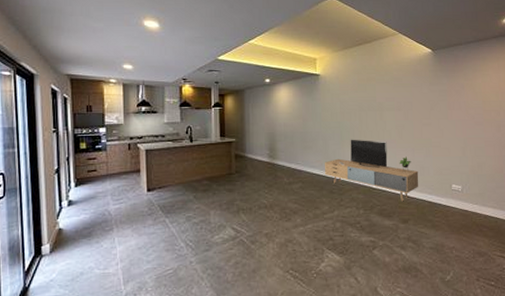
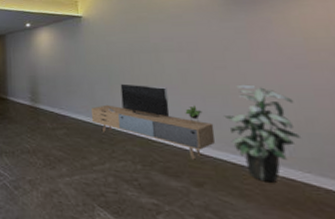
indoor plant: none [426,138,473,214] -> present [224,84,300,183]

